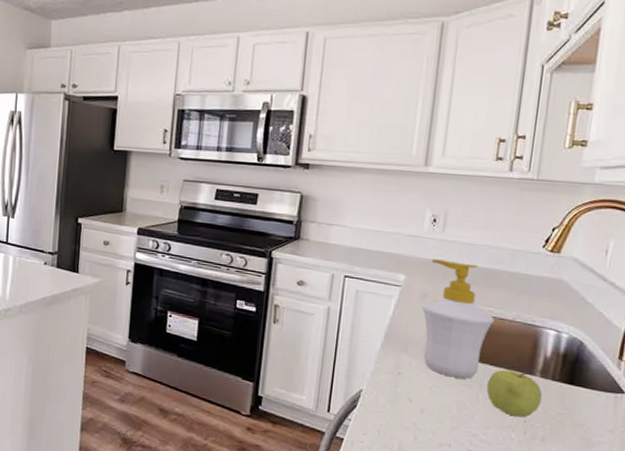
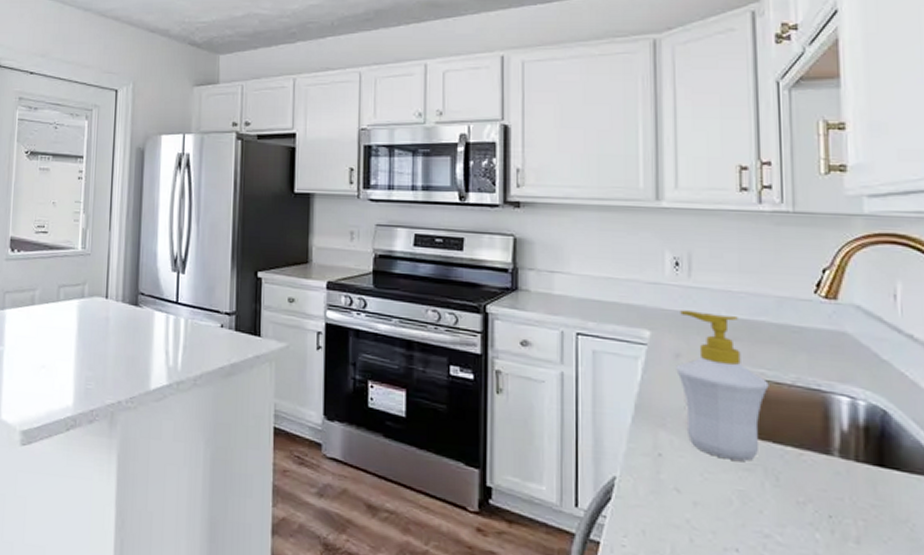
fruit: present [486,369,542,418] -> none [773,448,847,512]

